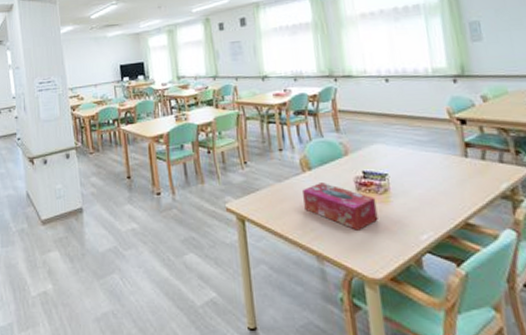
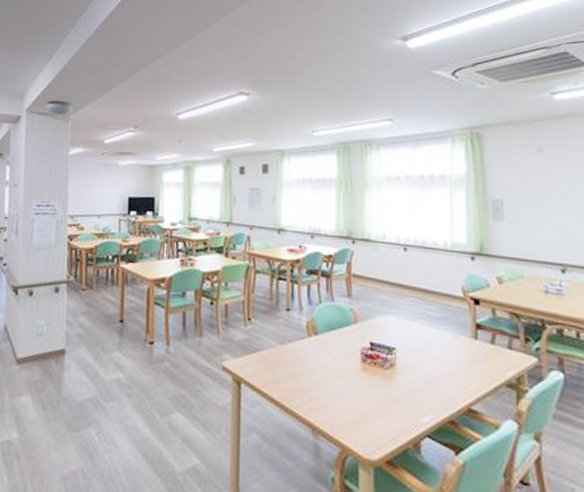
tissue box: present [301,183,378,230] -> none [304,350,381,406]

